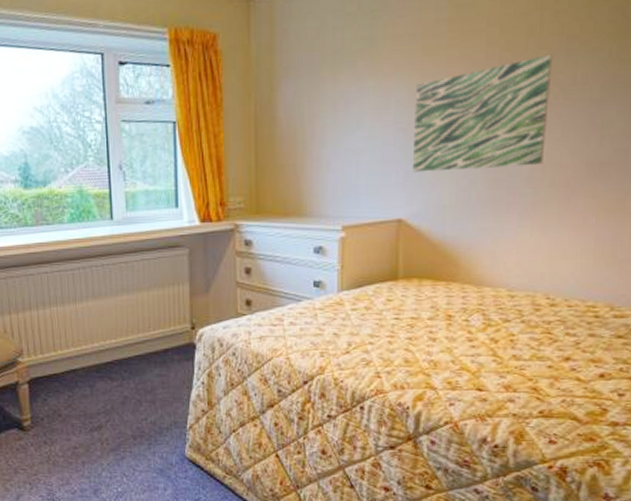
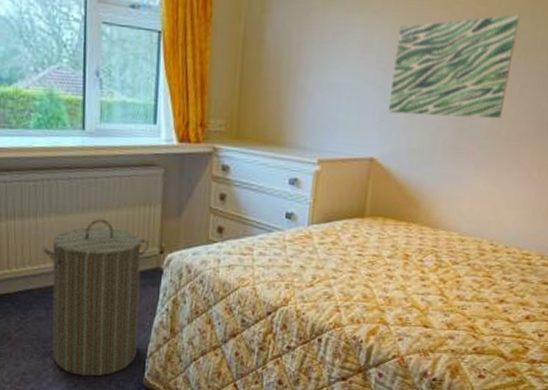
laundry hamper: none [83,300,180,450] -> present [43,219,149,377]

